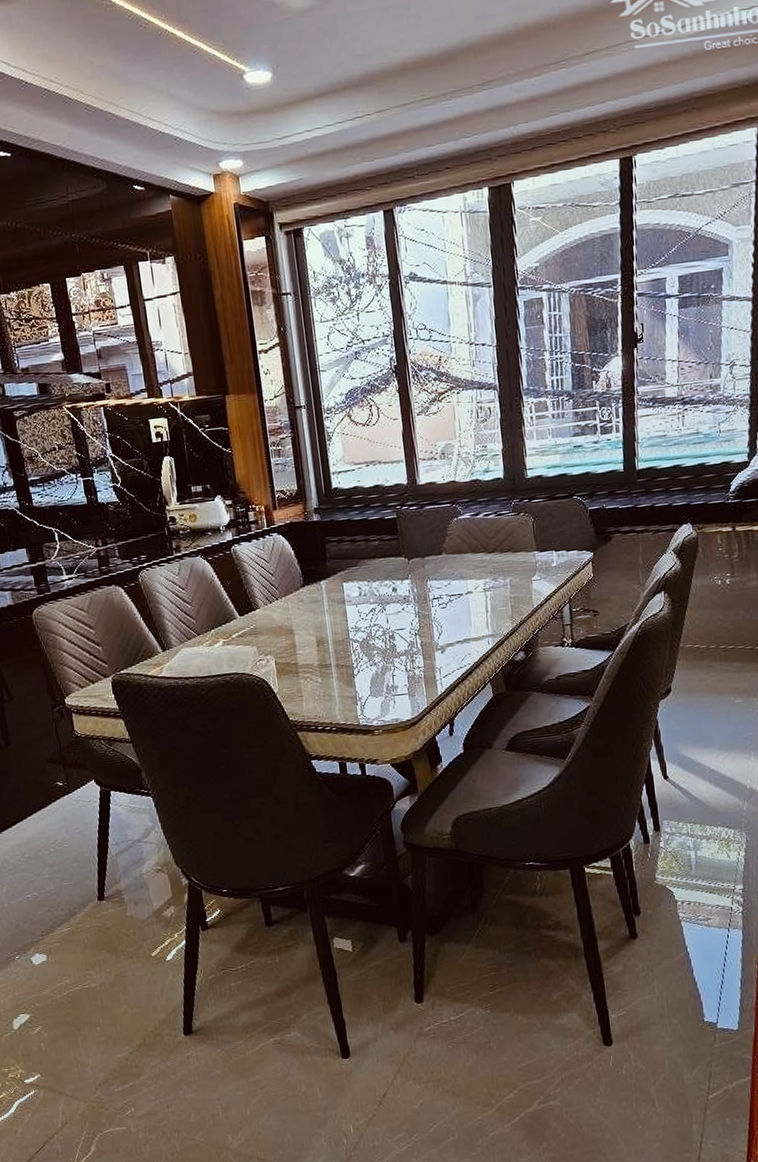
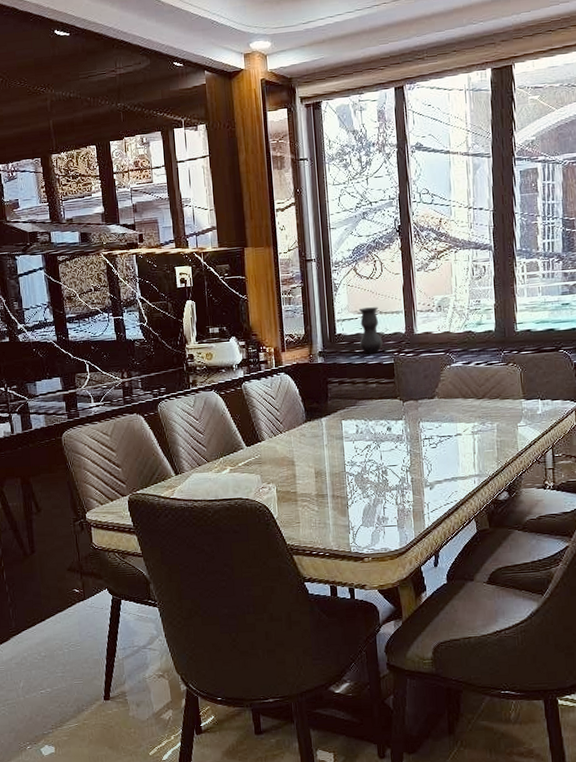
vase: none [355,456,384,509] -> present [358,307,383,354]

